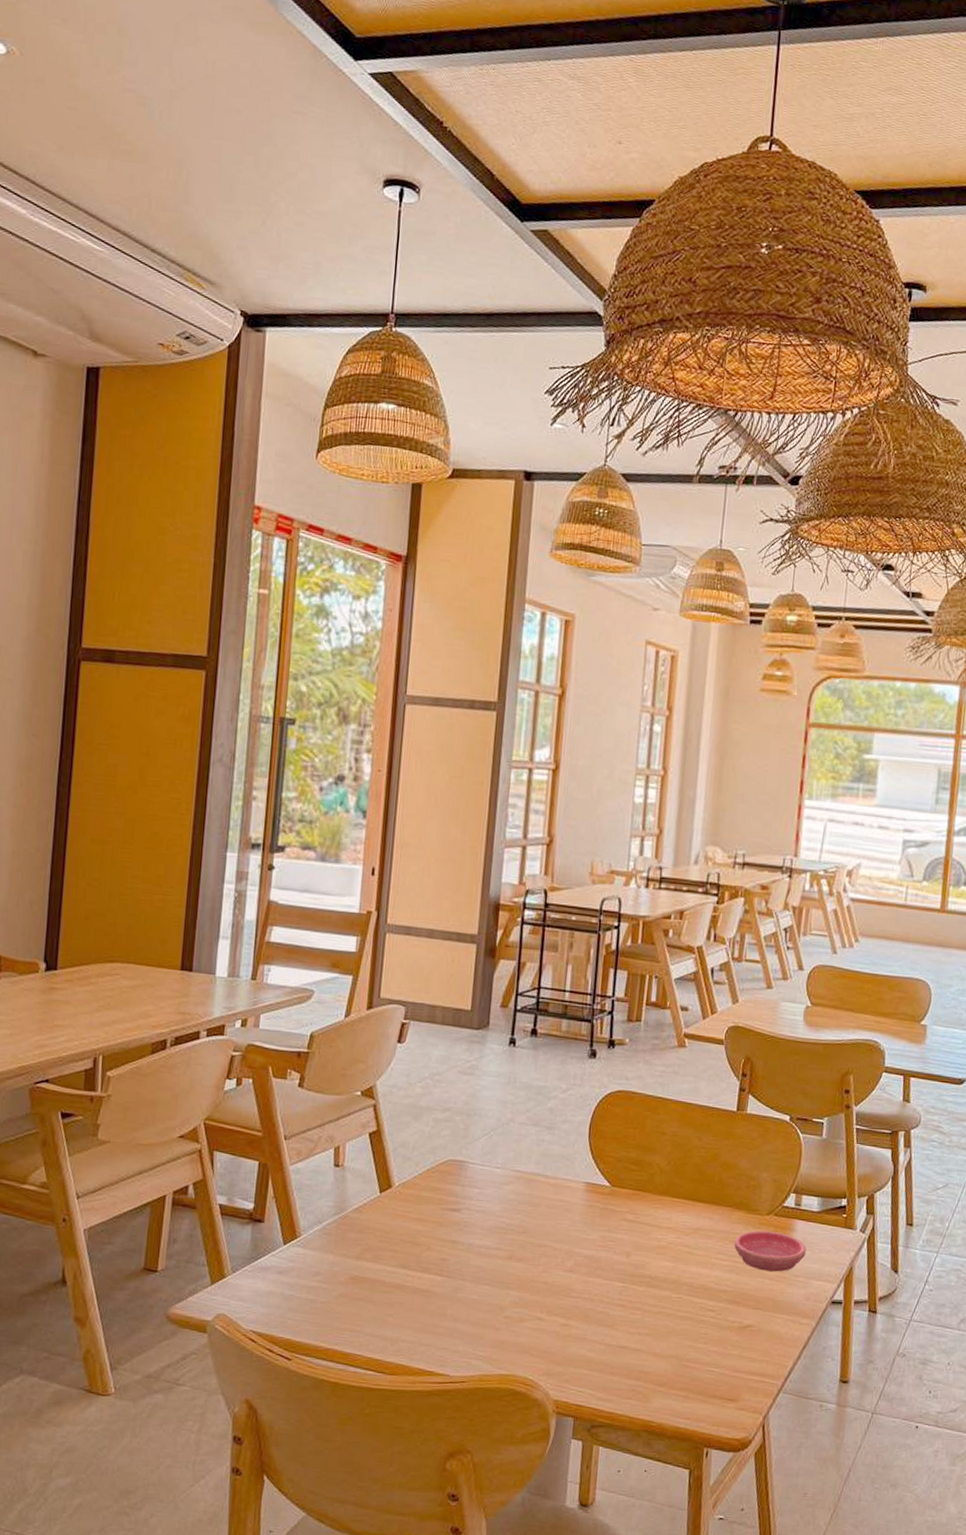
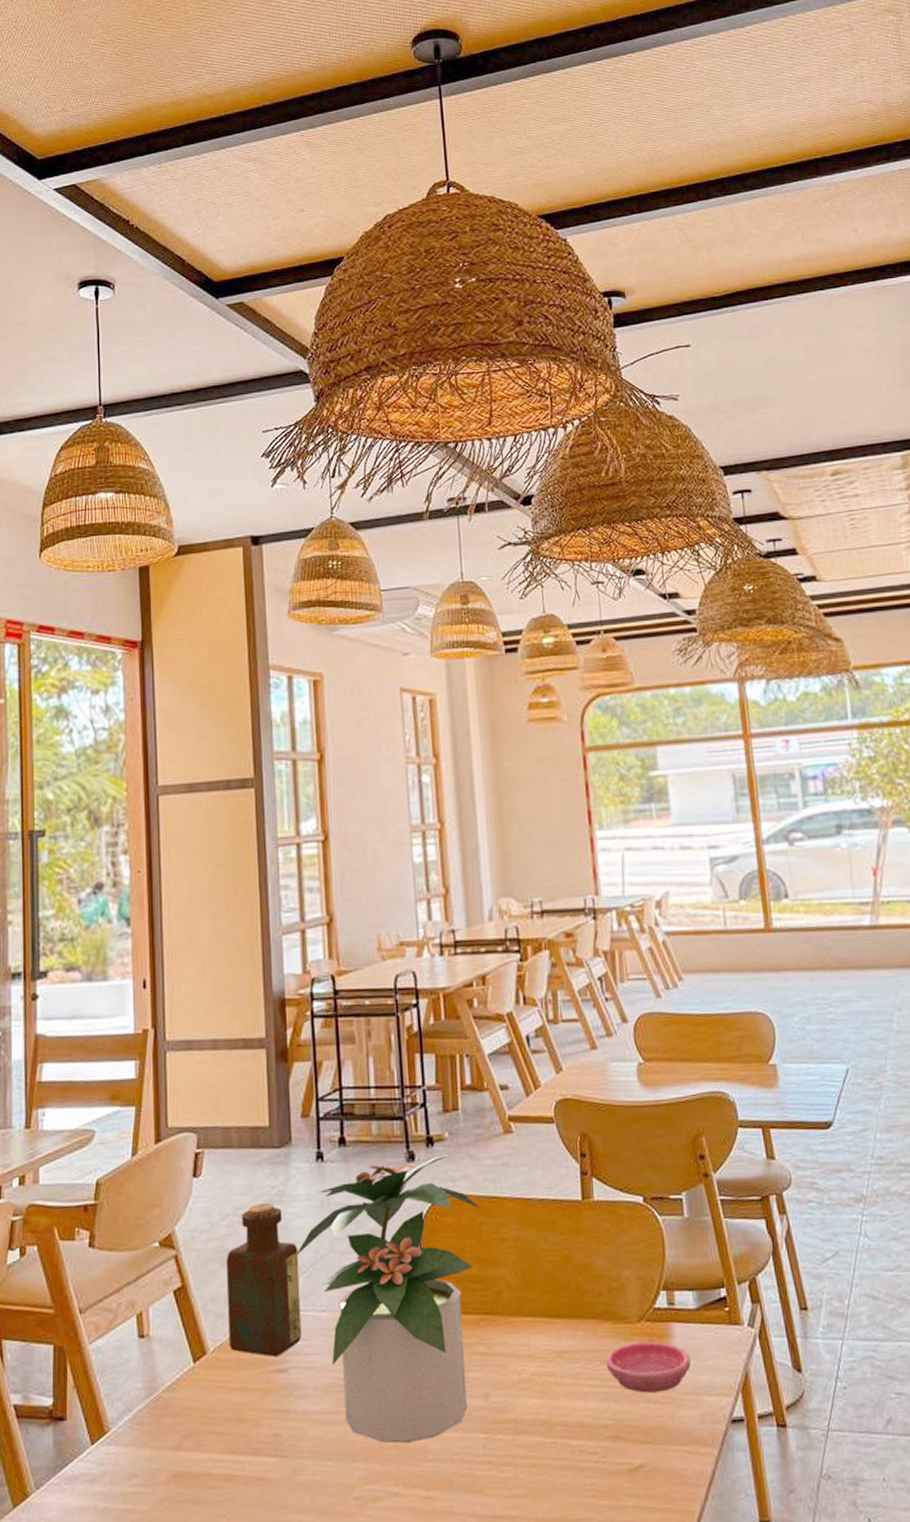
bottle: none [413,1073,483,1198] -> present [226,1203,302,1357]
potted plant: none [480,1056,649,1281] -> present [296,1153,482,1443]

